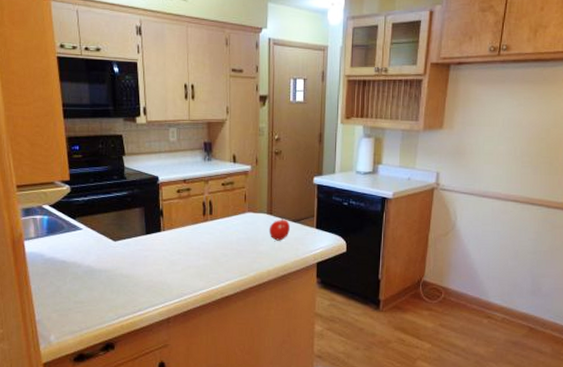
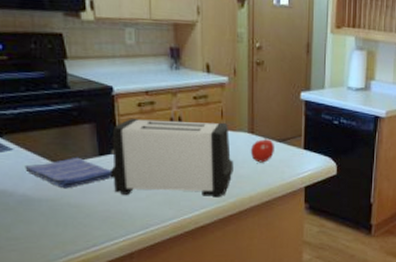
dish towel: none [90,235,156,262] -> present [25,157,113,189]
toaster: none [153,202,254,271] -> present [109,117,233,198]

